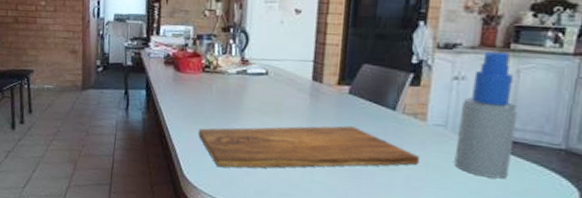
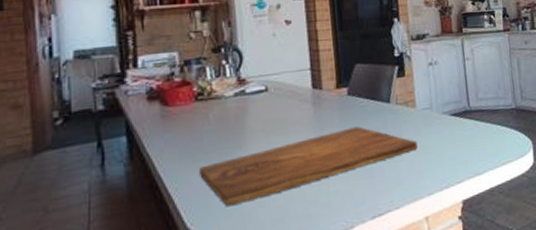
spray bottle: present [454,51,519,179] -> none [439,35,484,147]

